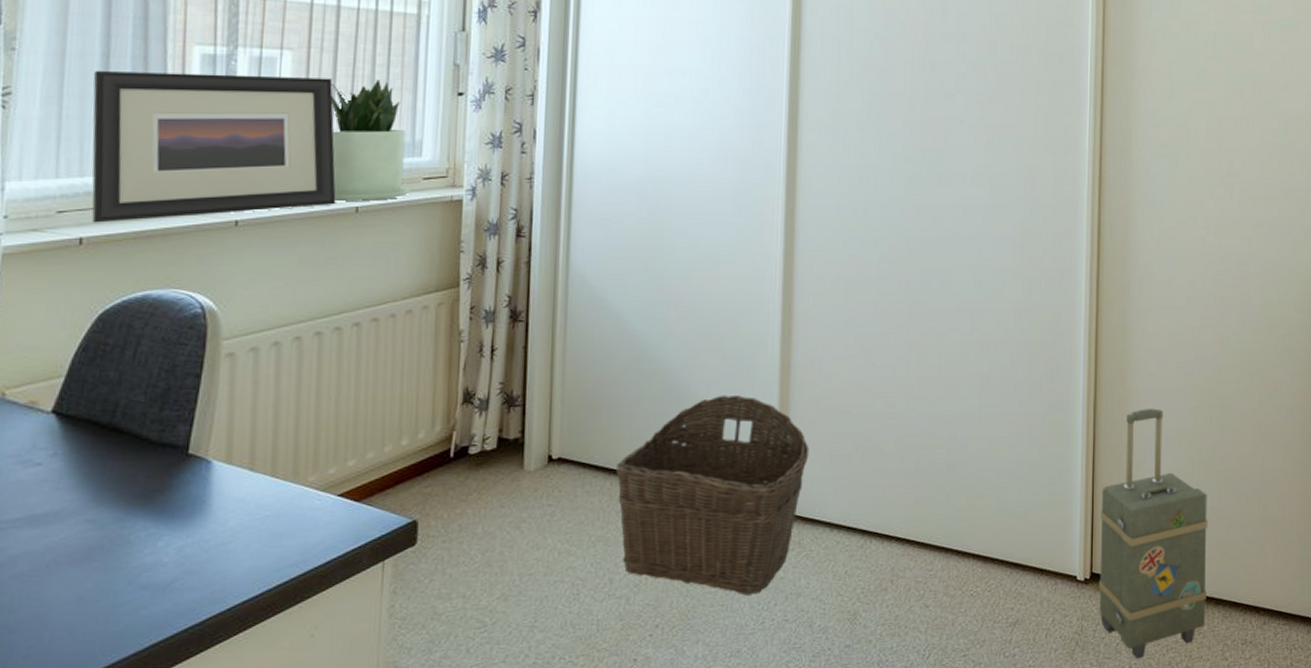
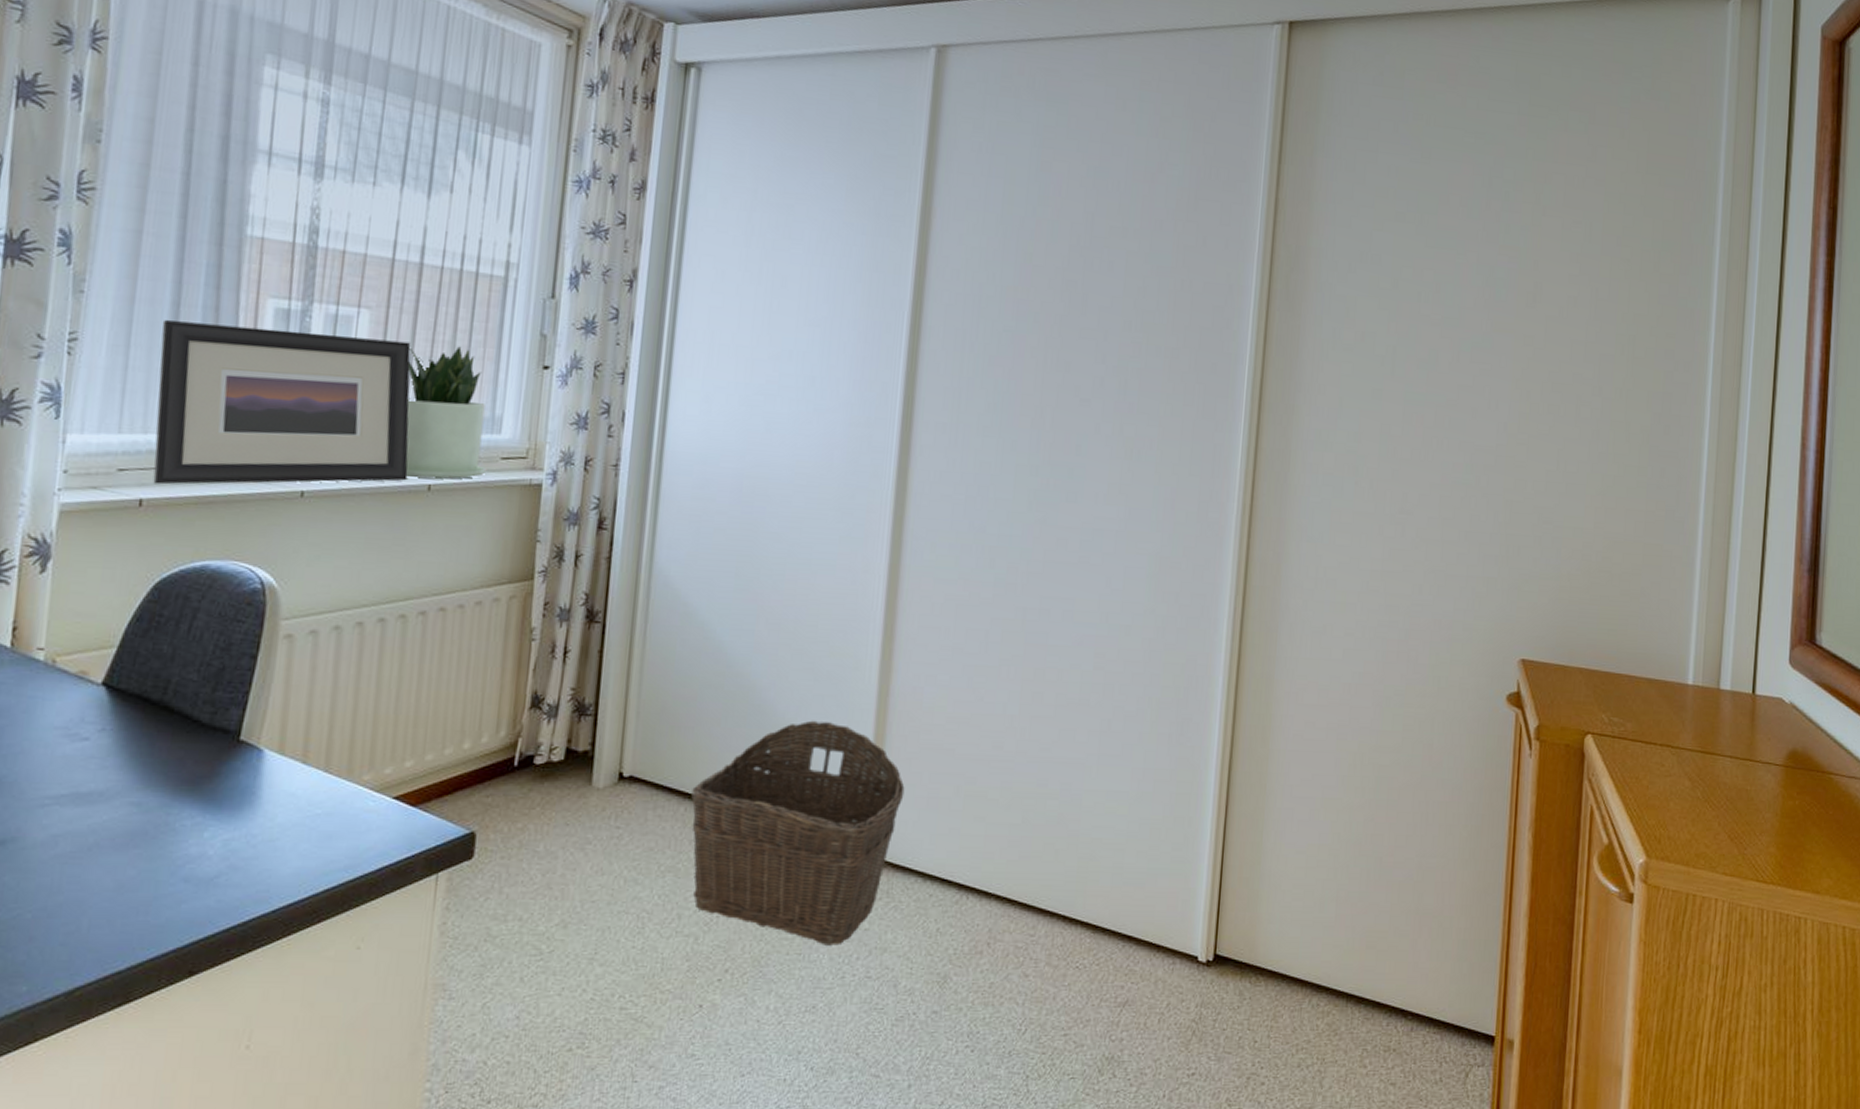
suitcase: present [1098,408,1208,660] -> none [1221,773,1354,1057]

